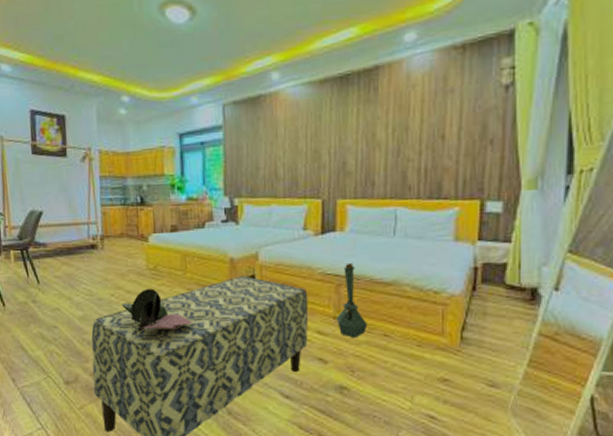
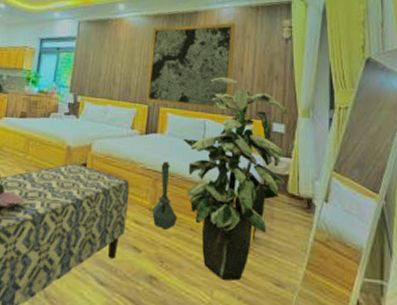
wall art: none [317,74,435,196] -> present [145,23,237,111]
indoor plant: none [369,150,507,386] -> present [183,77,288,281]

